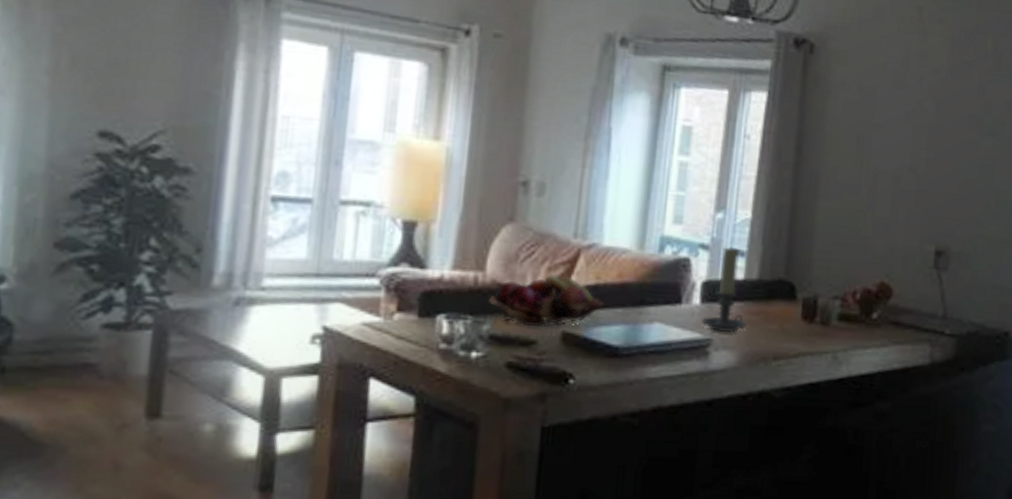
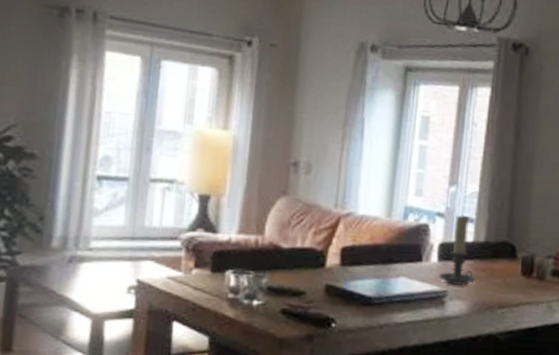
fruit basket: present [489,273,604,327] -> none [267,237,359,281]

